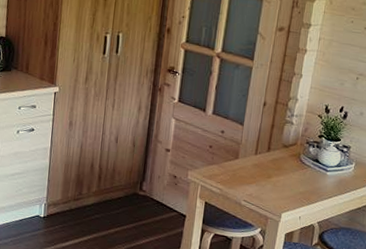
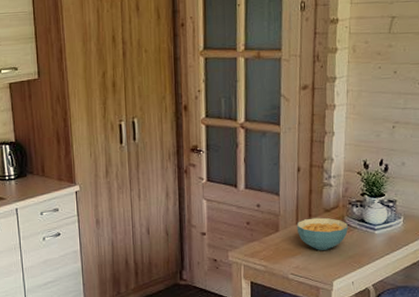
cereal bowl: none [255,151,303,183] -> present [296,217,348,250]

